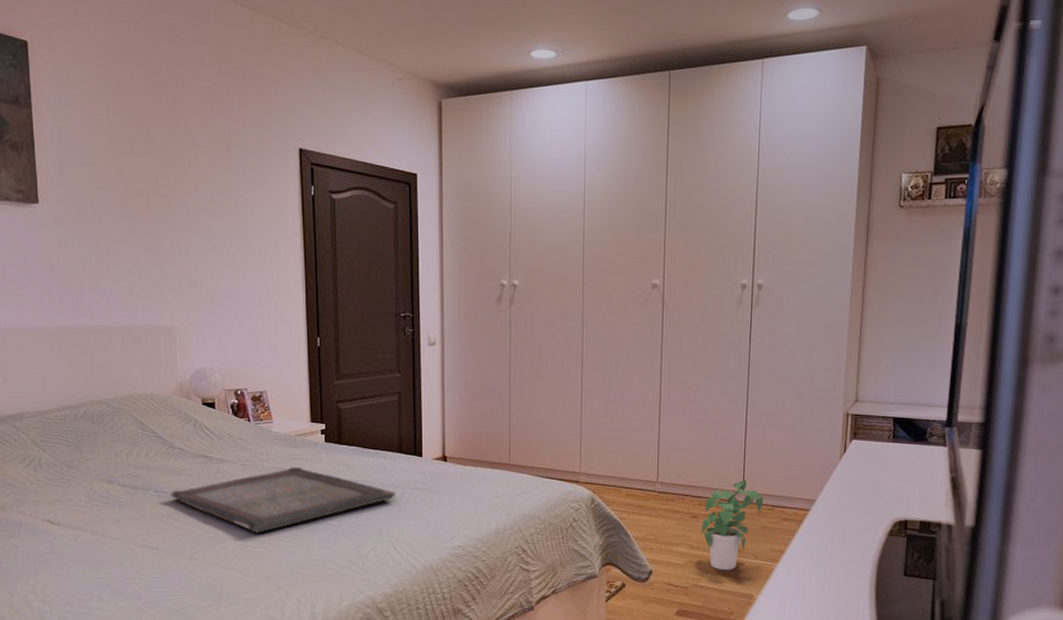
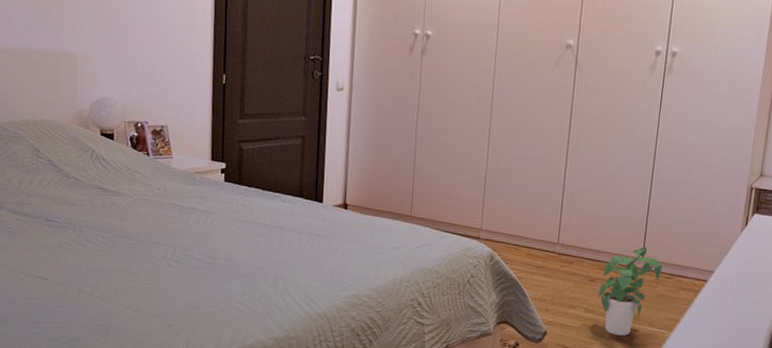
serving tray: present [171,466,396,533] -> none [63,204,294,270]

